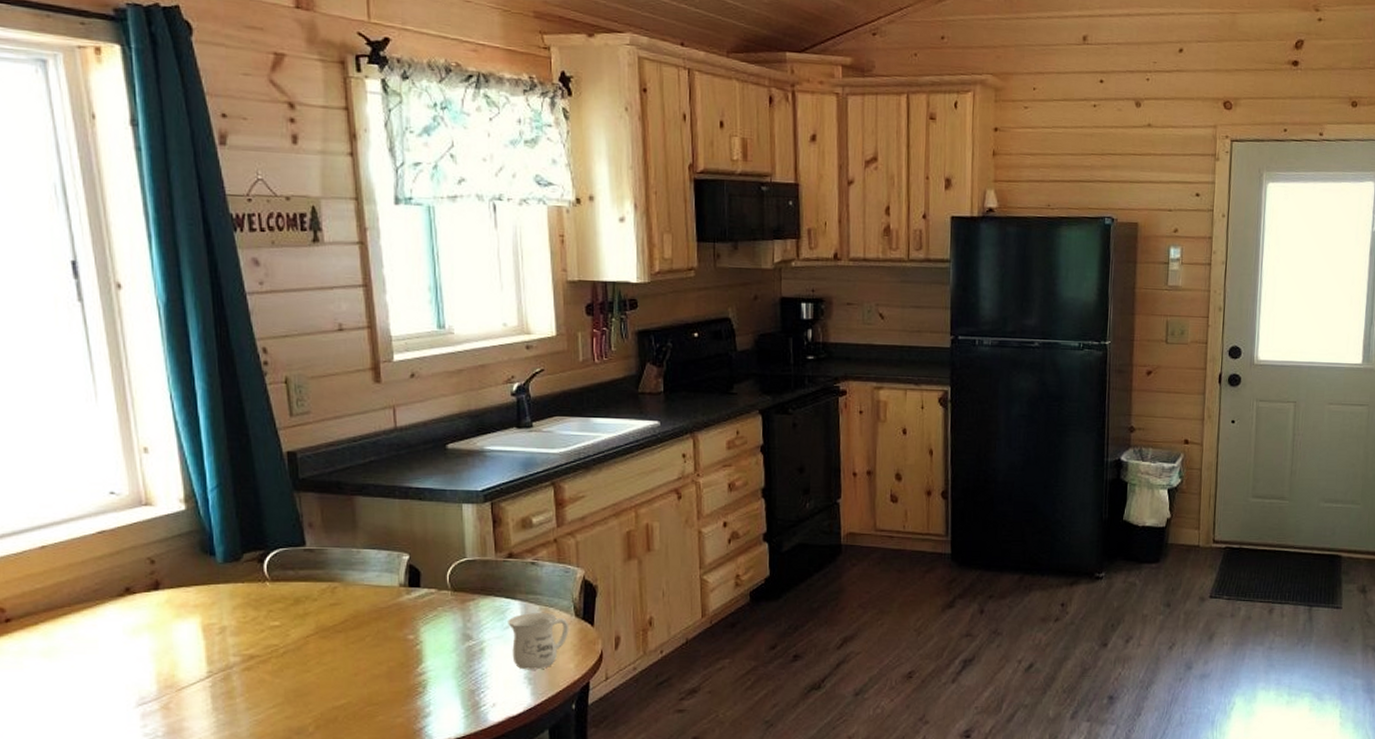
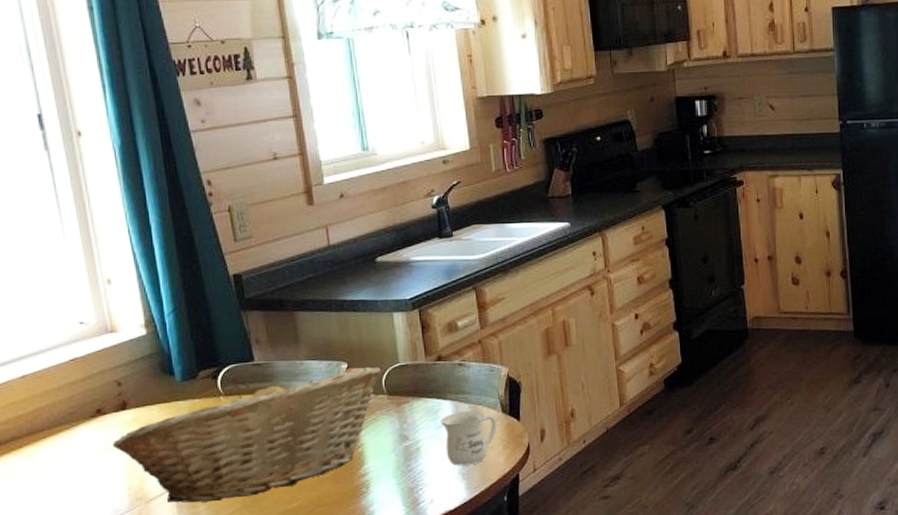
fruit basket: none [141,559,446,694] -> present [112,366,381,503]

